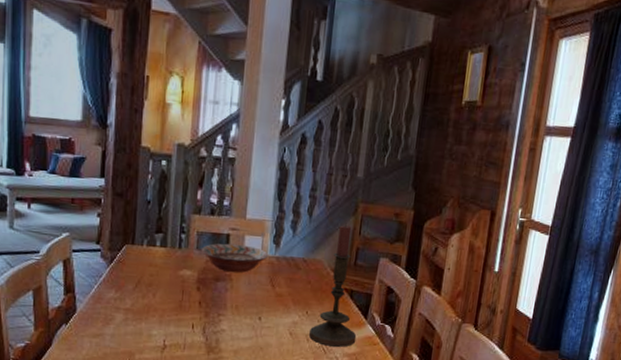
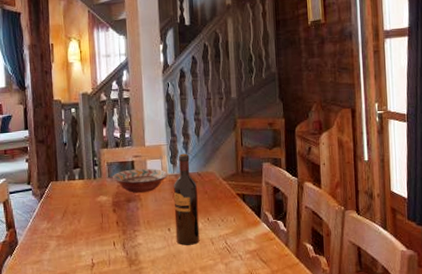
wine bottle: none [266,233,300,339] -> present [173,153,200,245]
candle: present [309,222,357,347] -> none [213,137,255,246]

